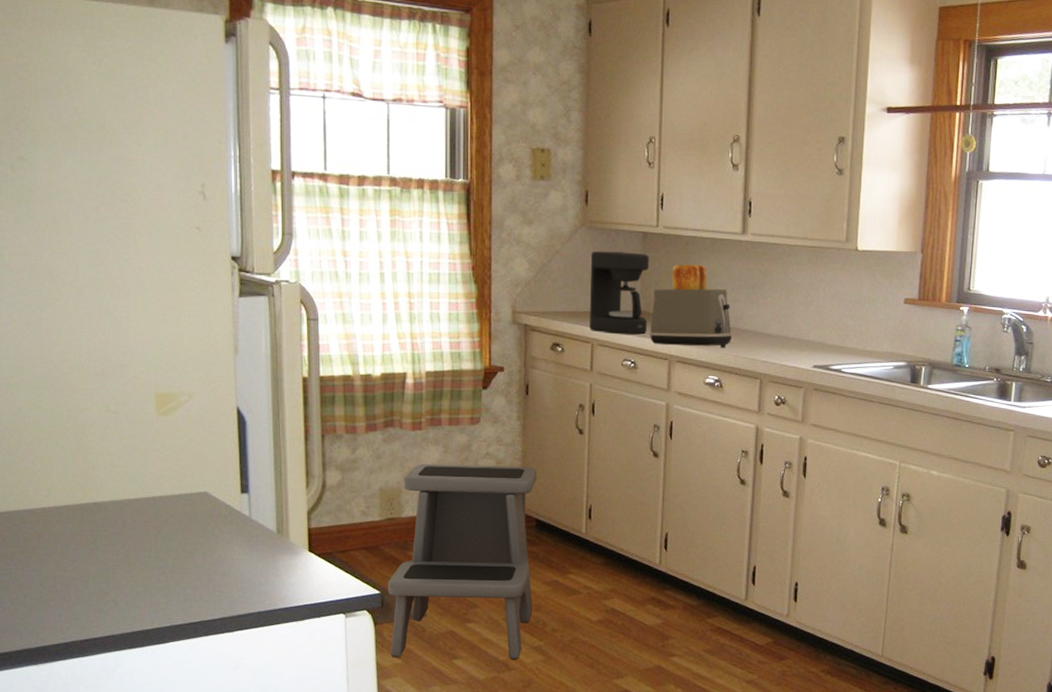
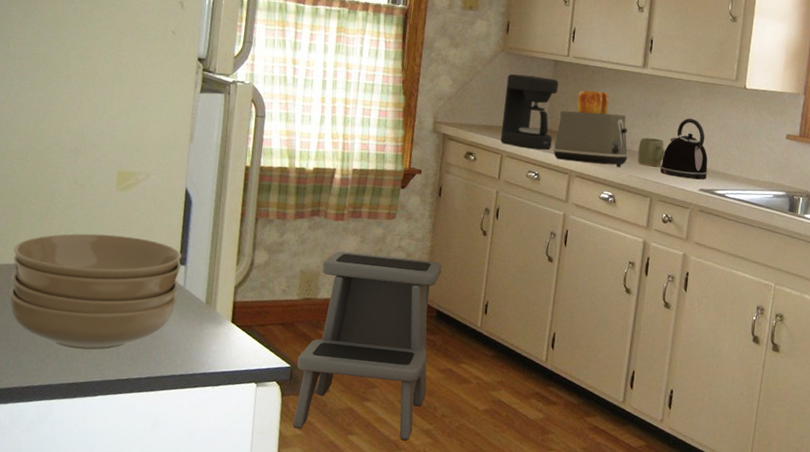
bowl: none [46,465,243,594] -> present [9,233,182,350]
mug: none [743,313,773,345] -> present [637,137,665,167]
kettle: none [768,287,821,355] -> present [660,118,708,180]

